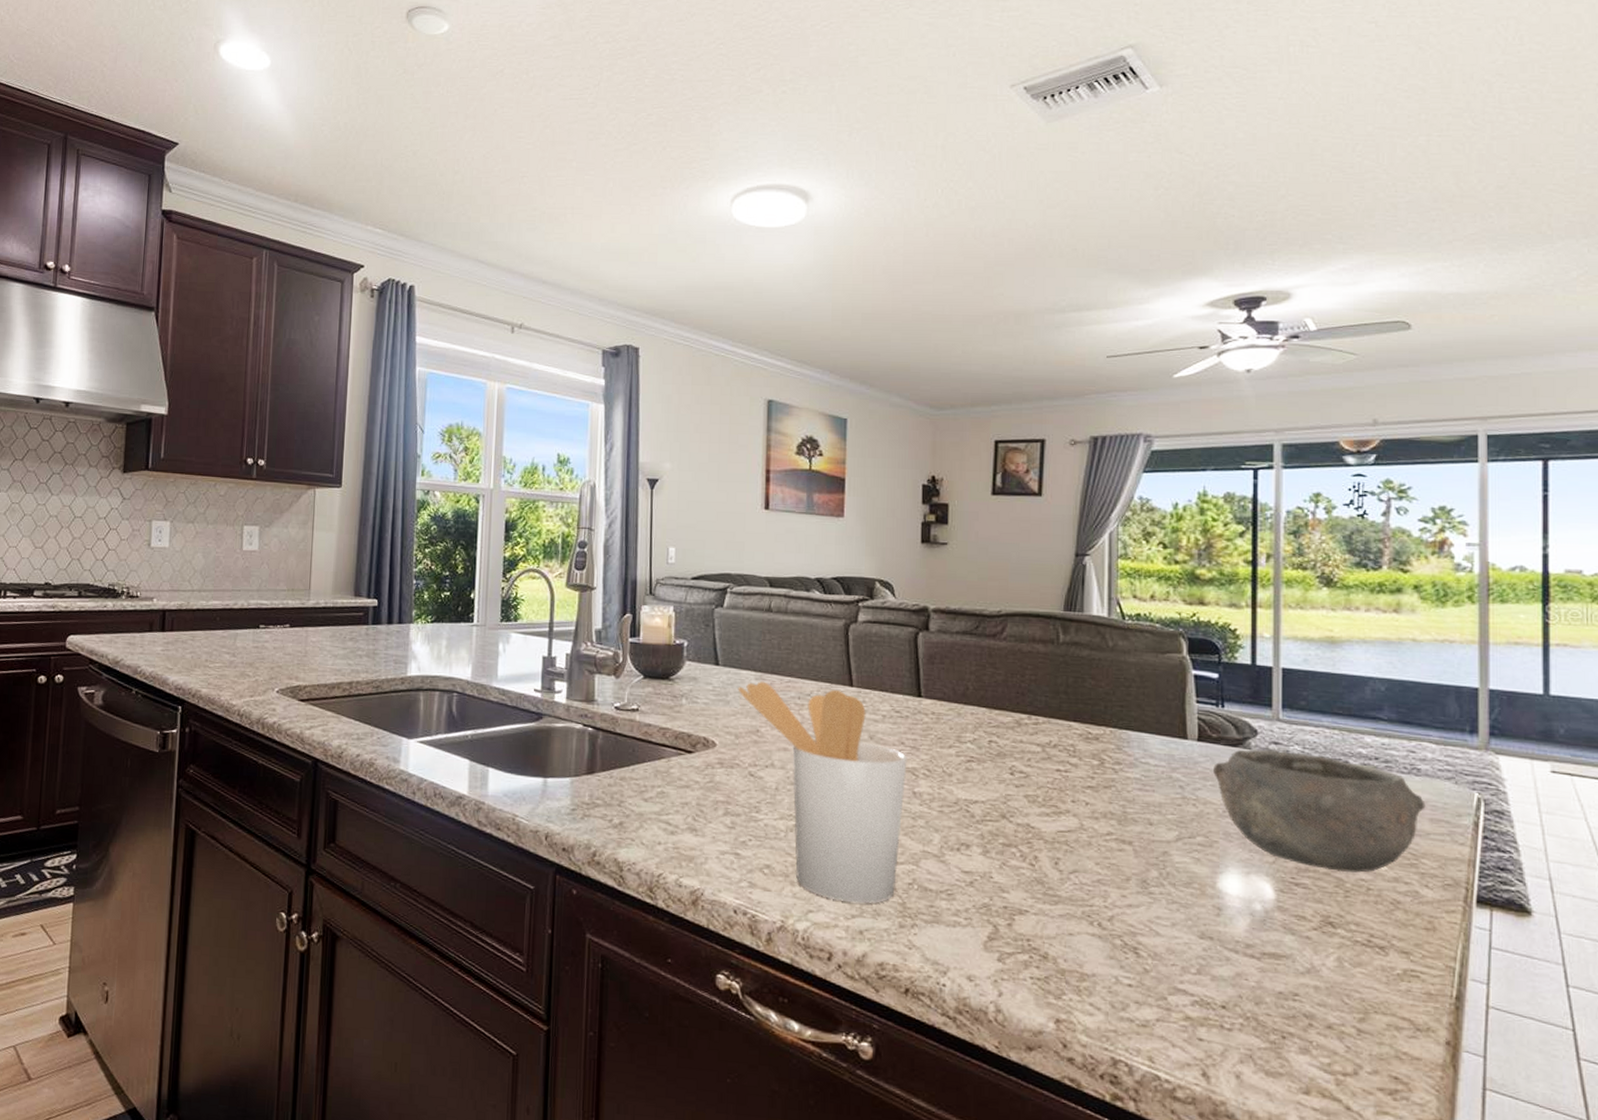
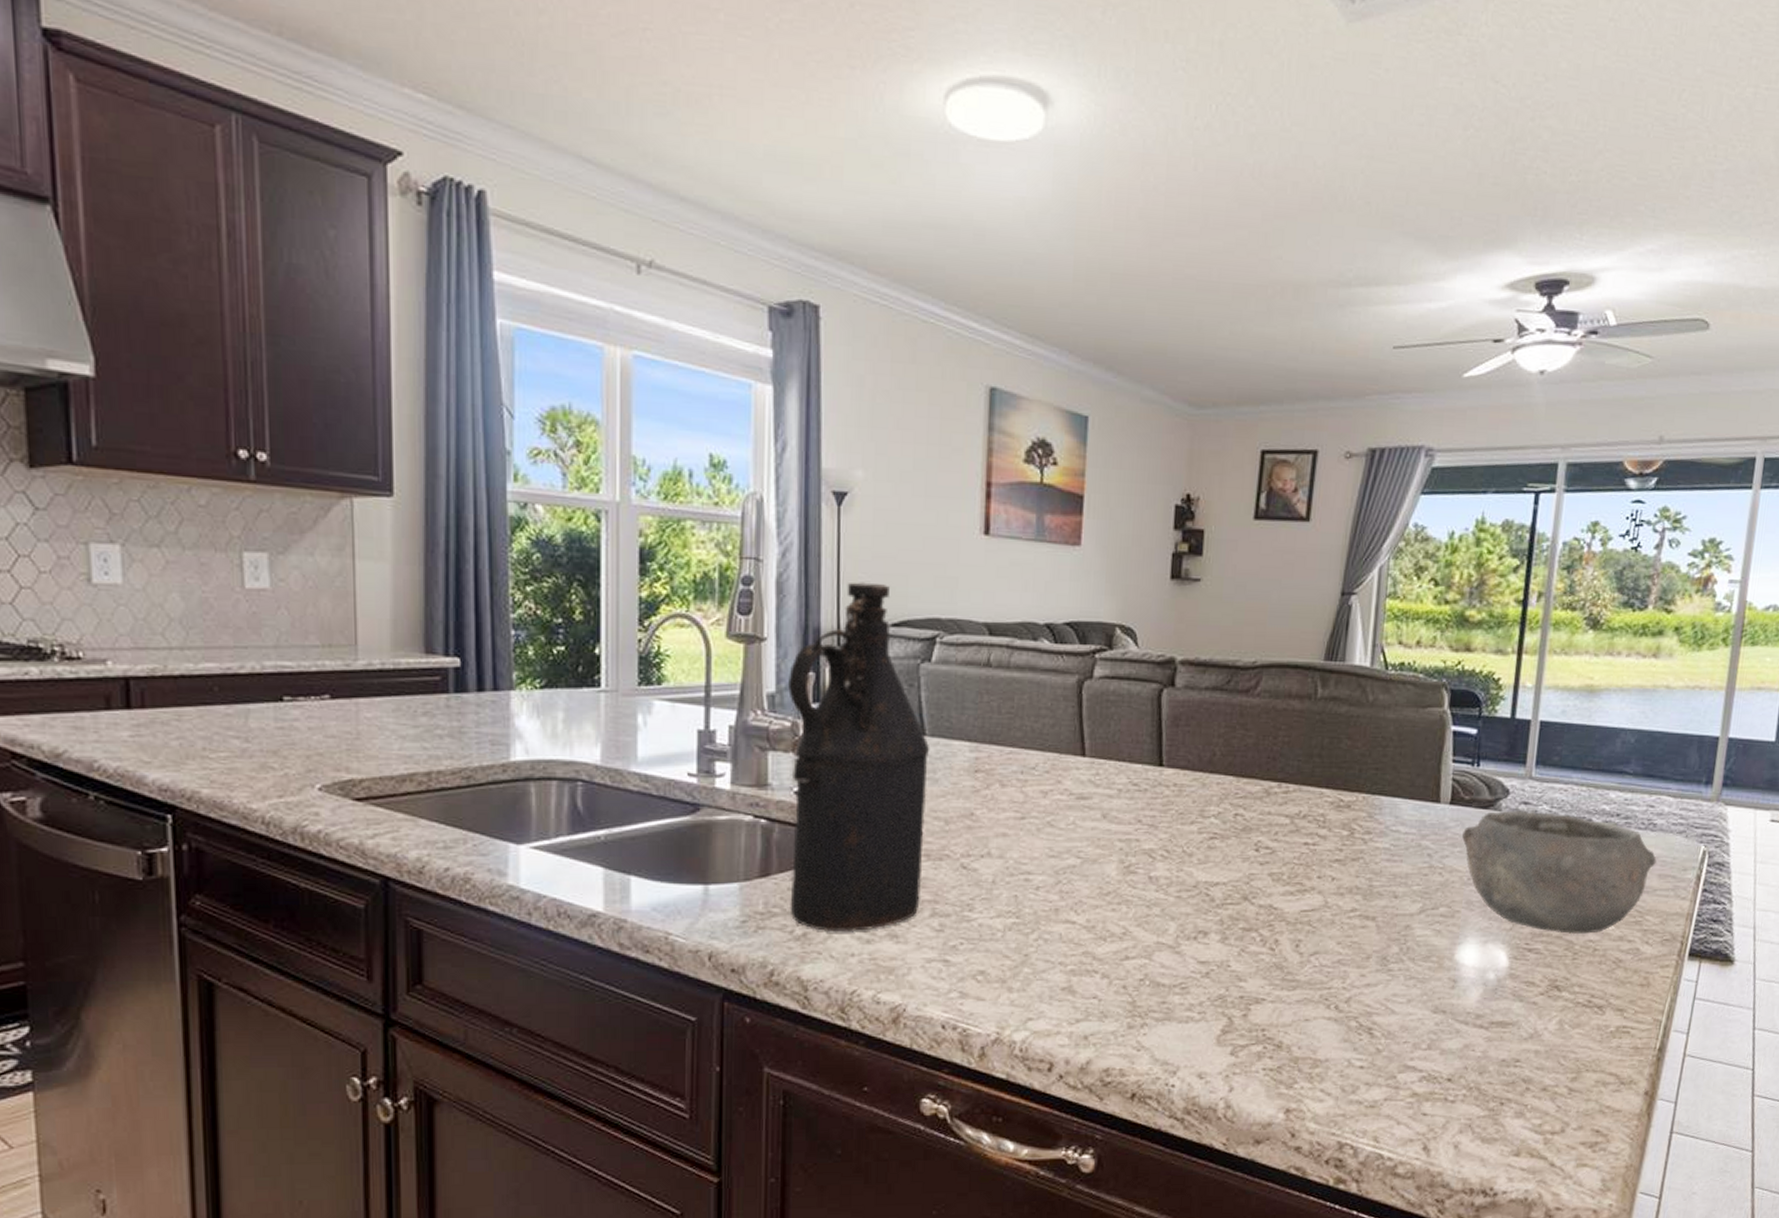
bottle: none [609,545,723,824] -> present [787,582,930,933]
utensil holder: present [737,681,907,904] -> none [948,753,1144,1006]

